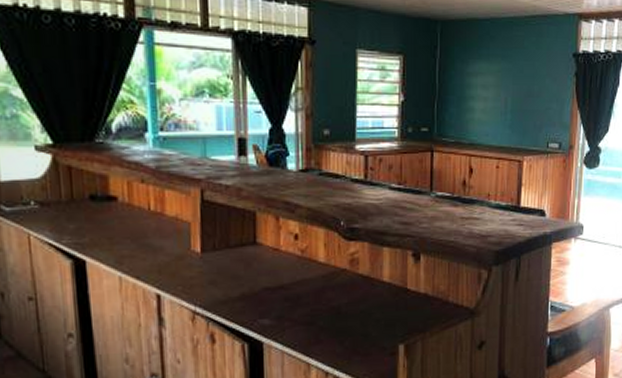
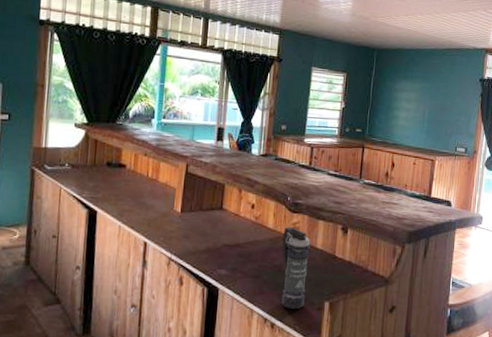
smoke grenade: none [337,258,375,358] -> present [281,226,310,310]

